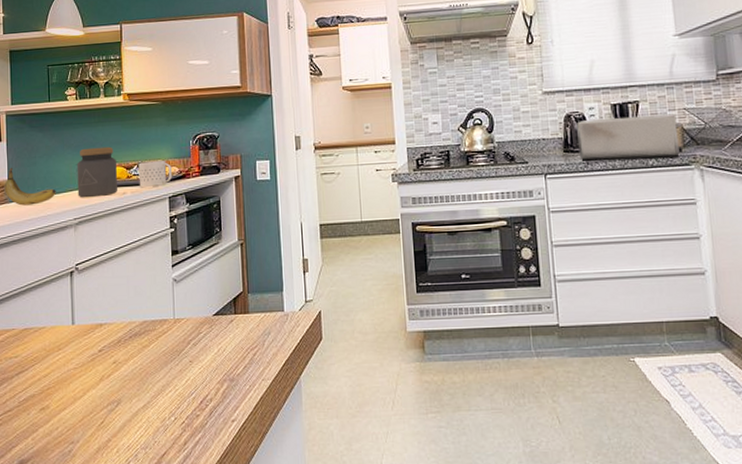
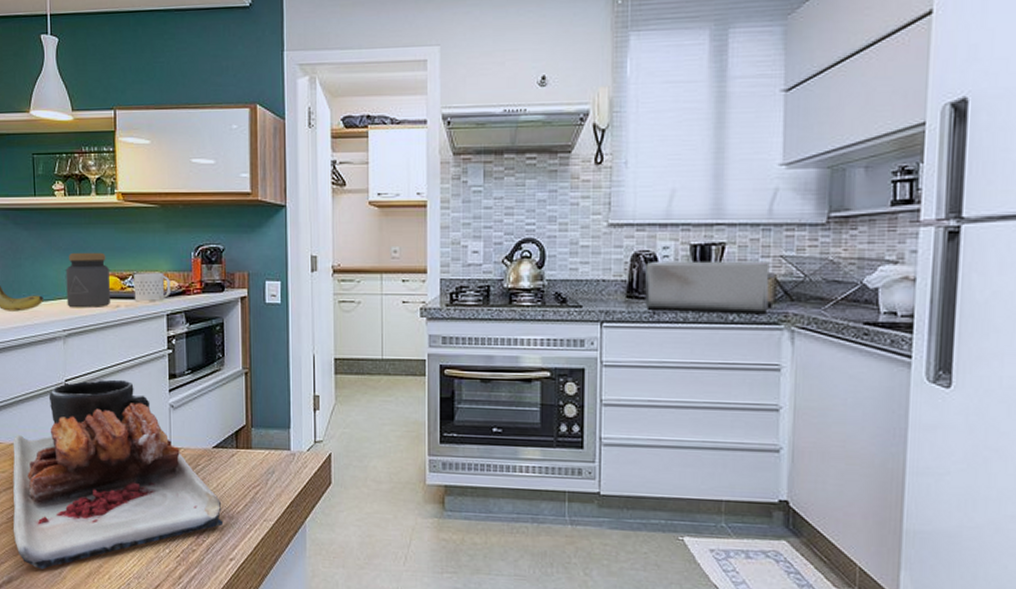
food platter: none [24,259,225,450] -> present [12,379,224,570]

